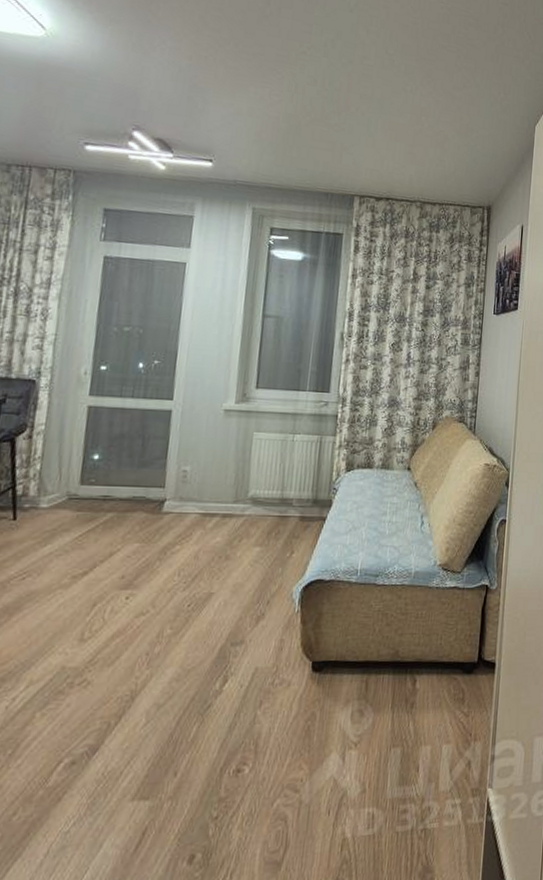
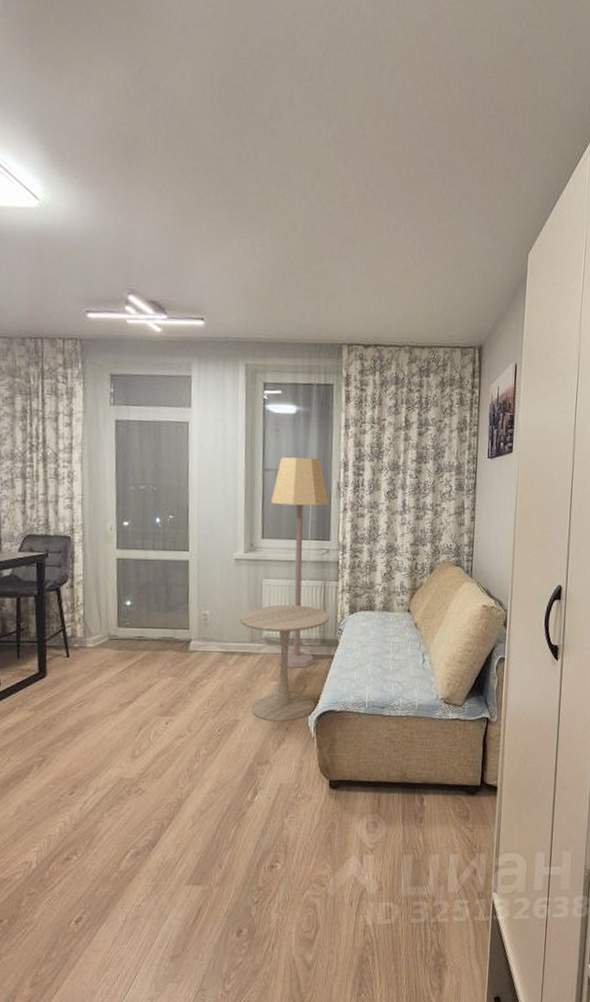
side table: none [223,460,325,595] -> present [238,604,330,722]
lamp: none [262,304,331,532] -> present [270,457,329,668]

